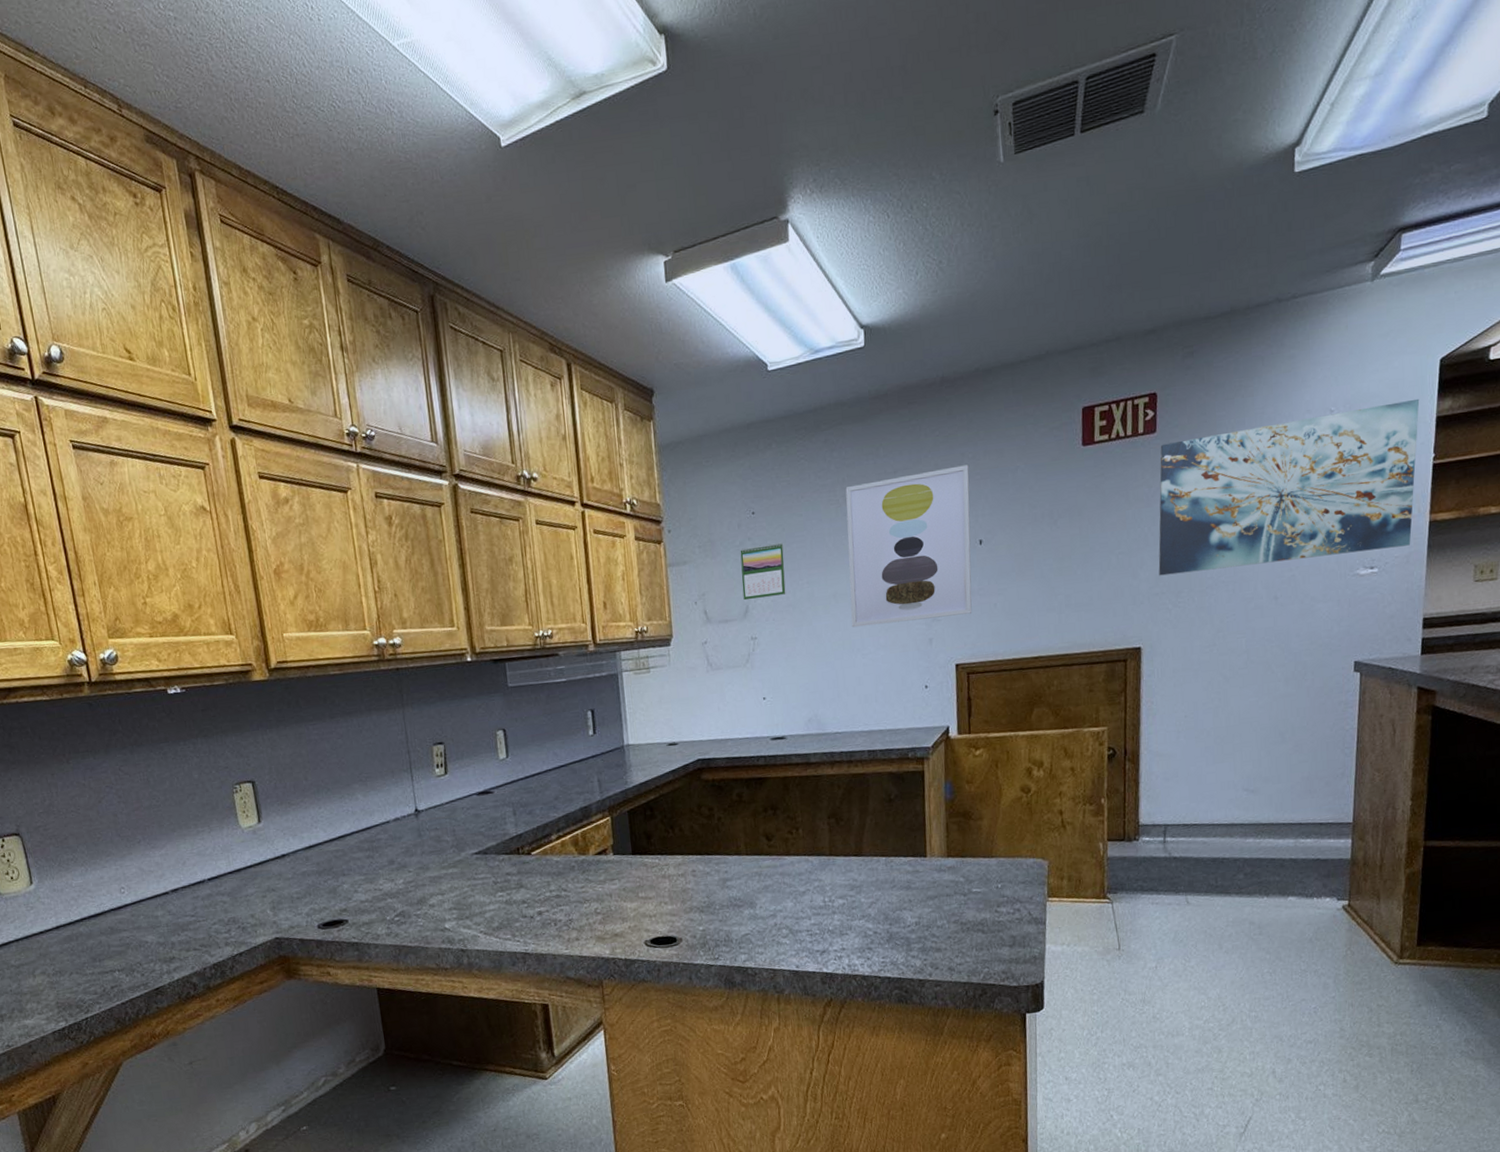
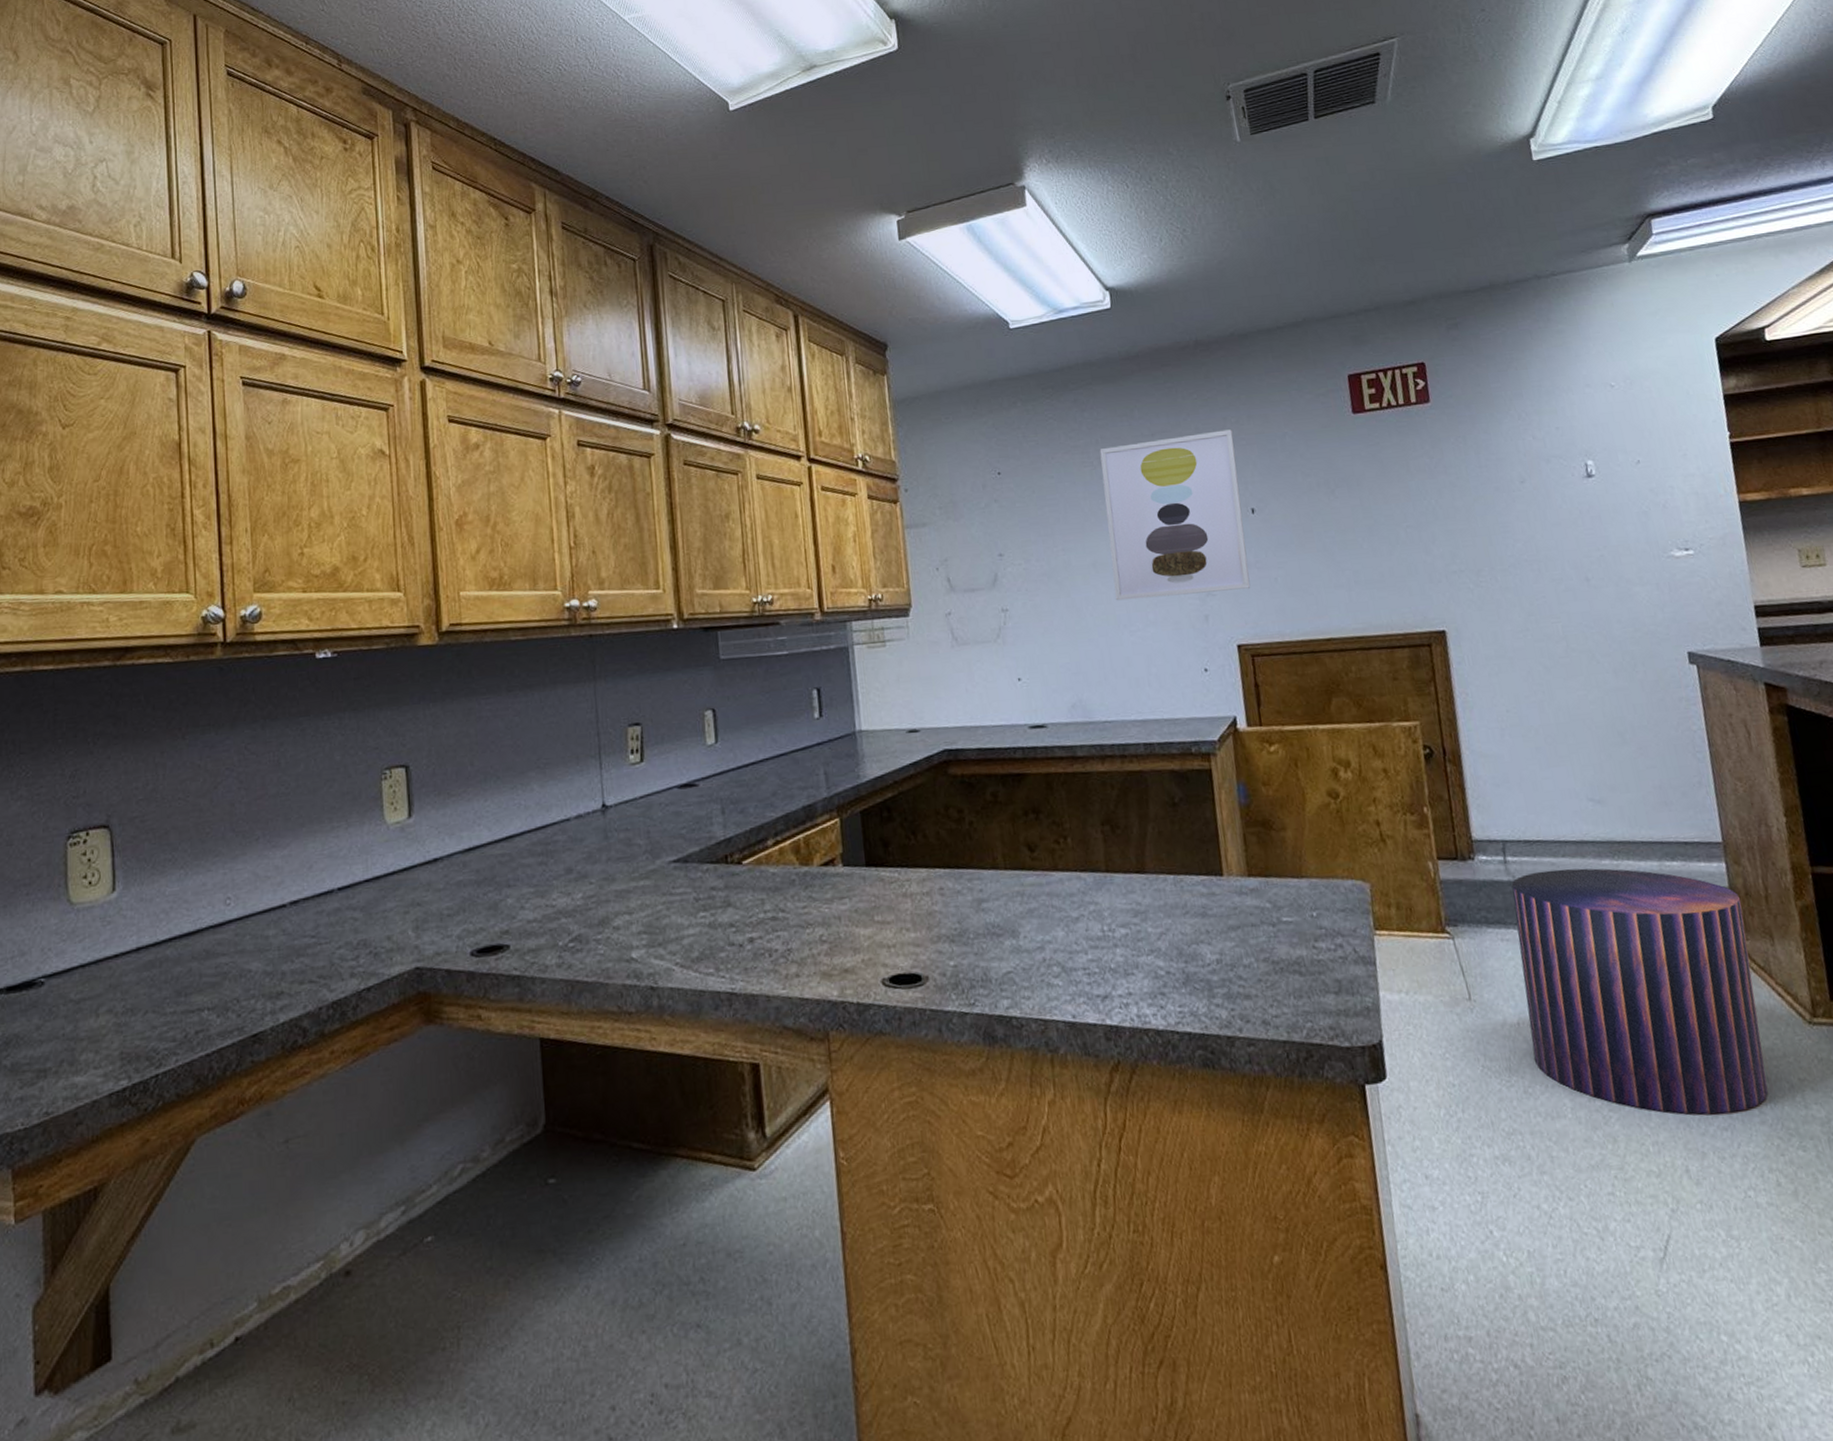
calendar: present [740,542,786,601] -> none [986,505,1040,568]
wall art: present [1158,398,1420,576] -> none [1436,376,1724,553]
stool: none [1164,845,1359,1032] -> present [1511,868,1769,1115]

